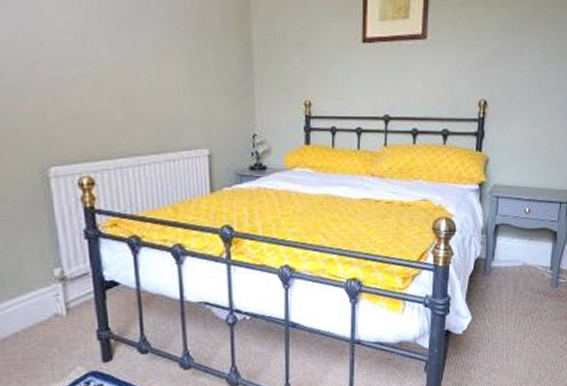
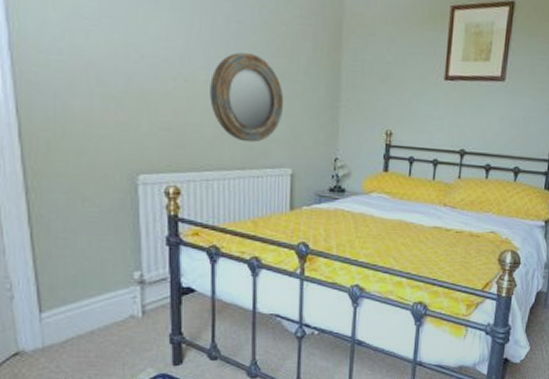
home mirror: none [115,30,195,125] -> present [210,52,284,143]

